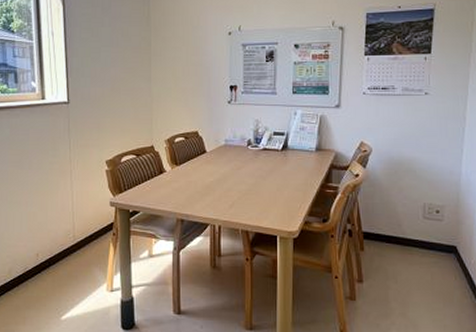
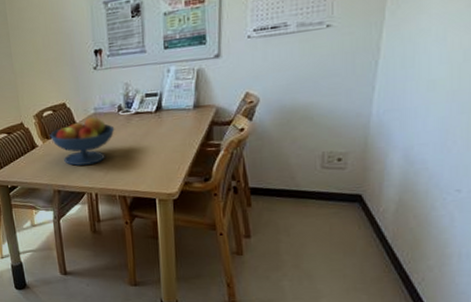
fruit bowl: none [179,148,243,195] -> present [50,116,115,166]

